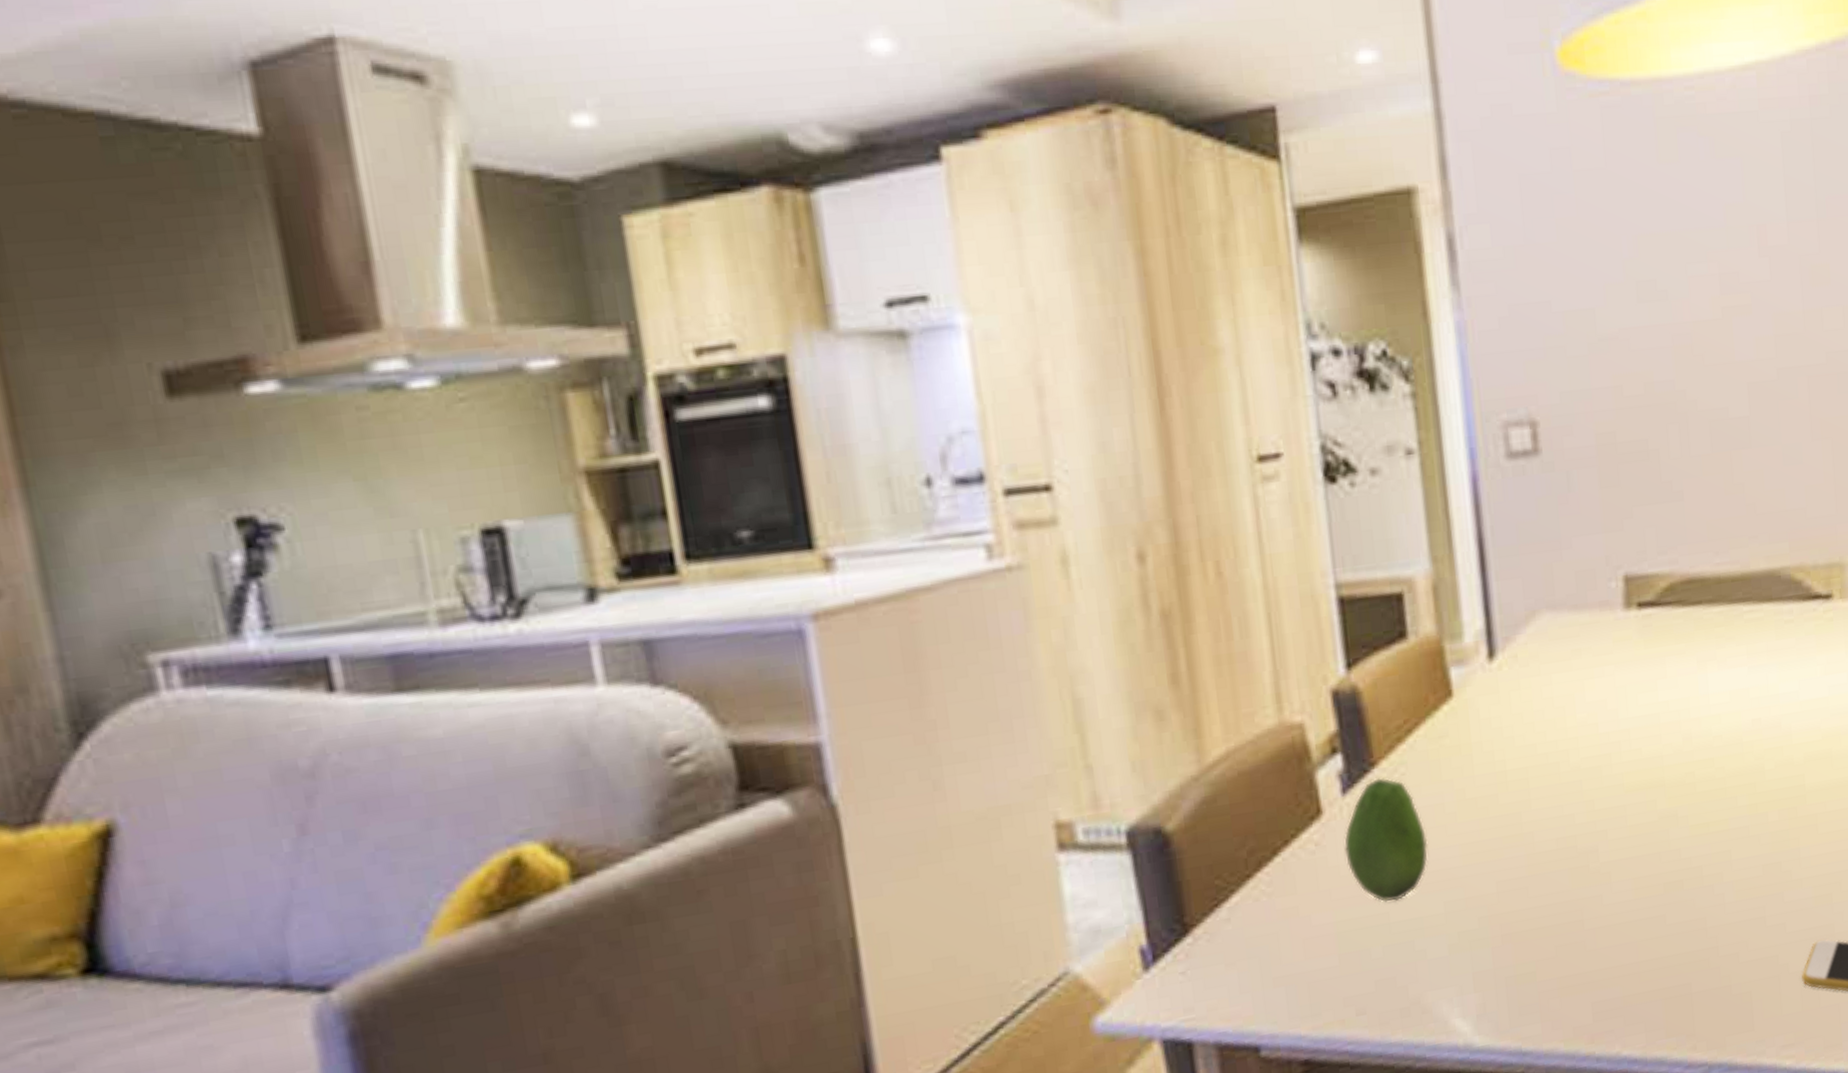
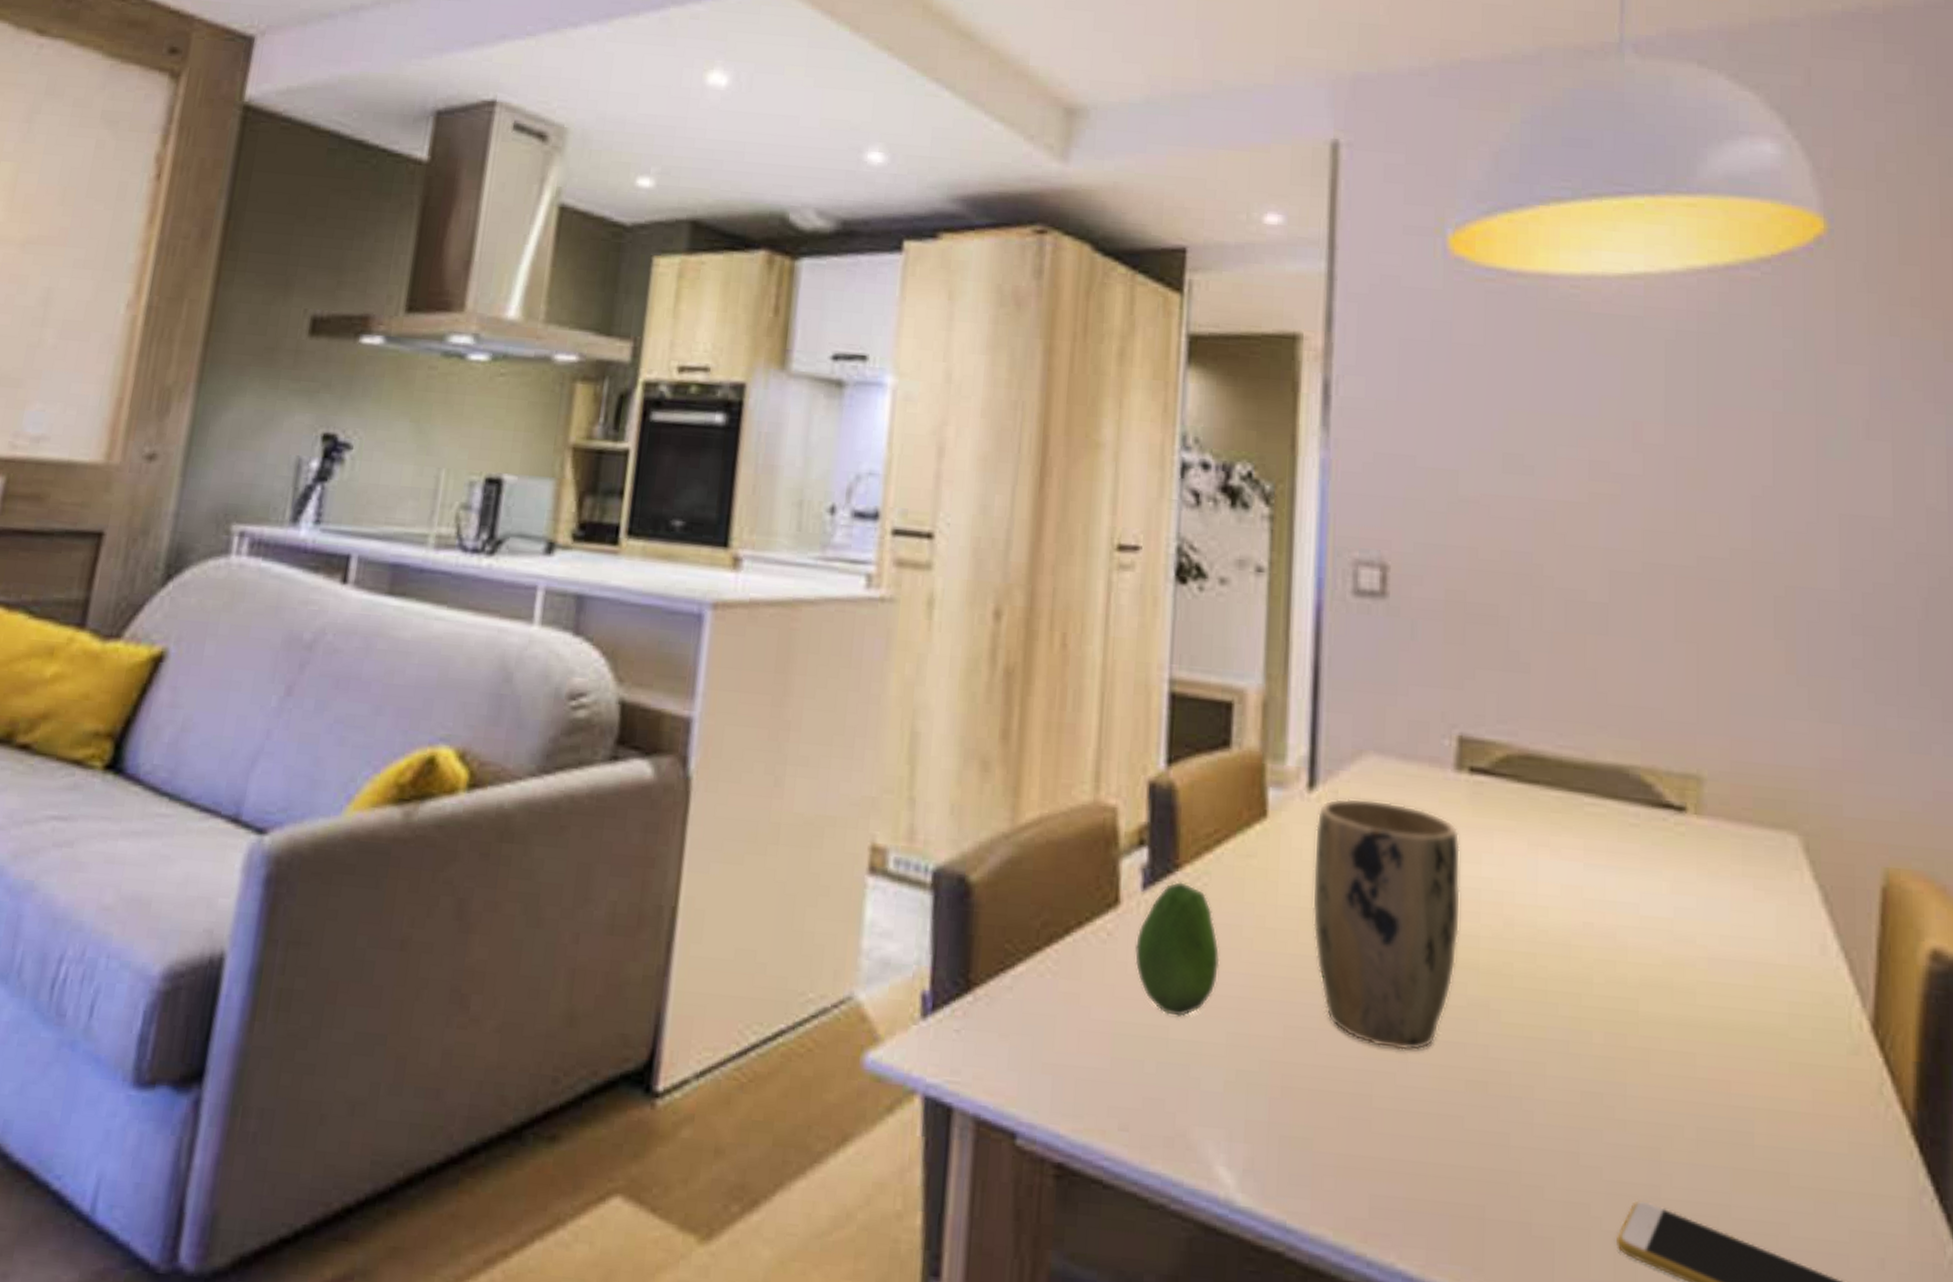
plant pot: none [1500,652,1645,877] -> present [1312,797,1461,1051]

